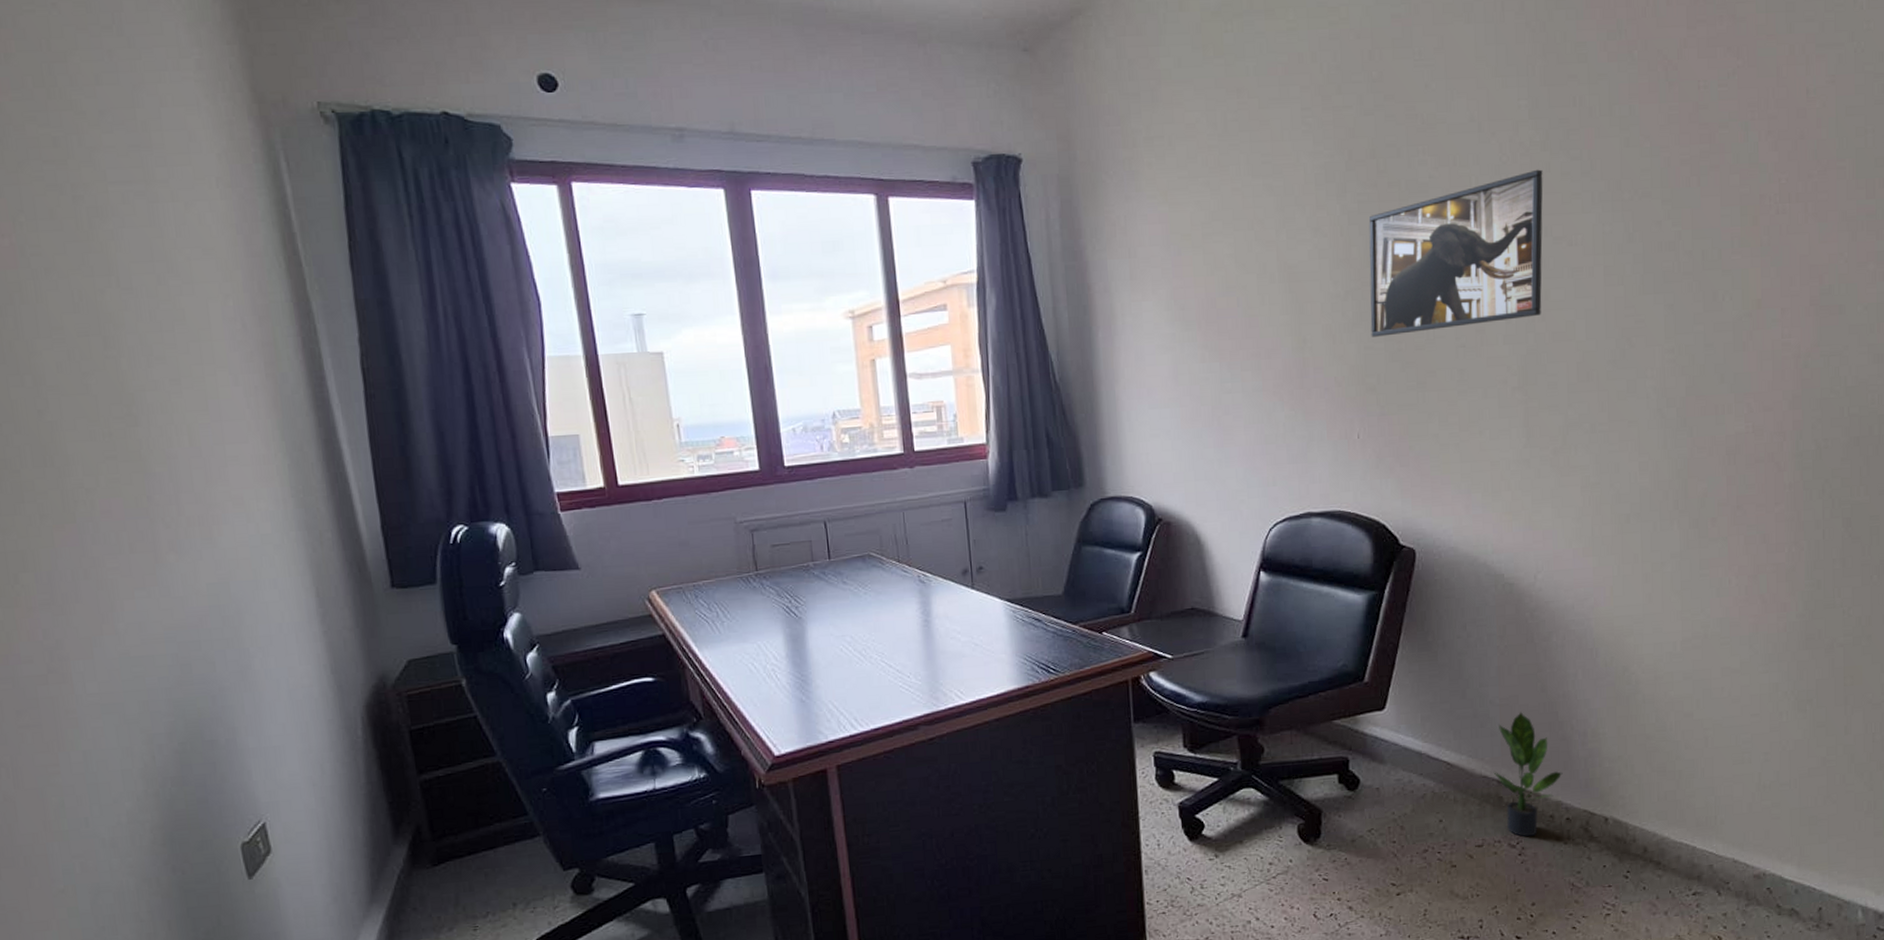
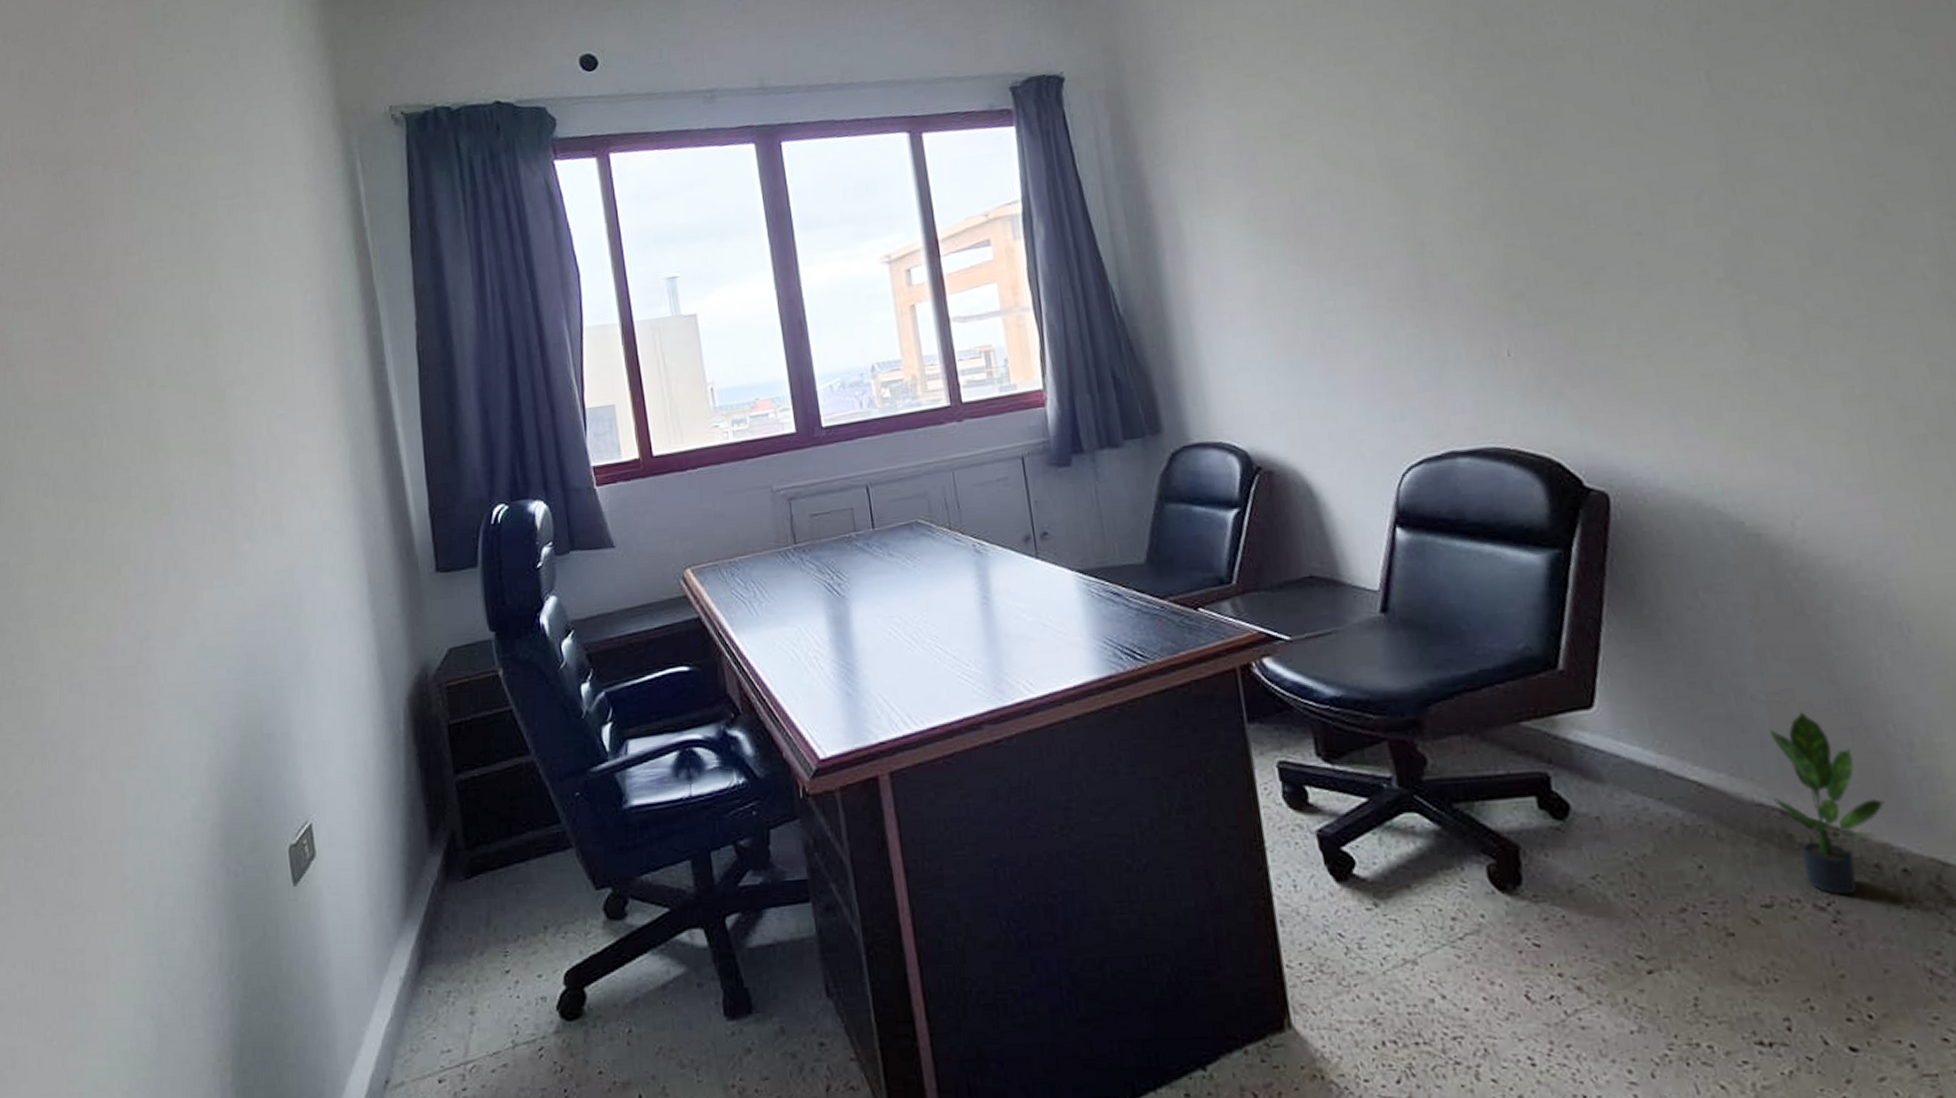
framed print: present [1368,169,1543,337] -> none [1488,13,1745,233]

